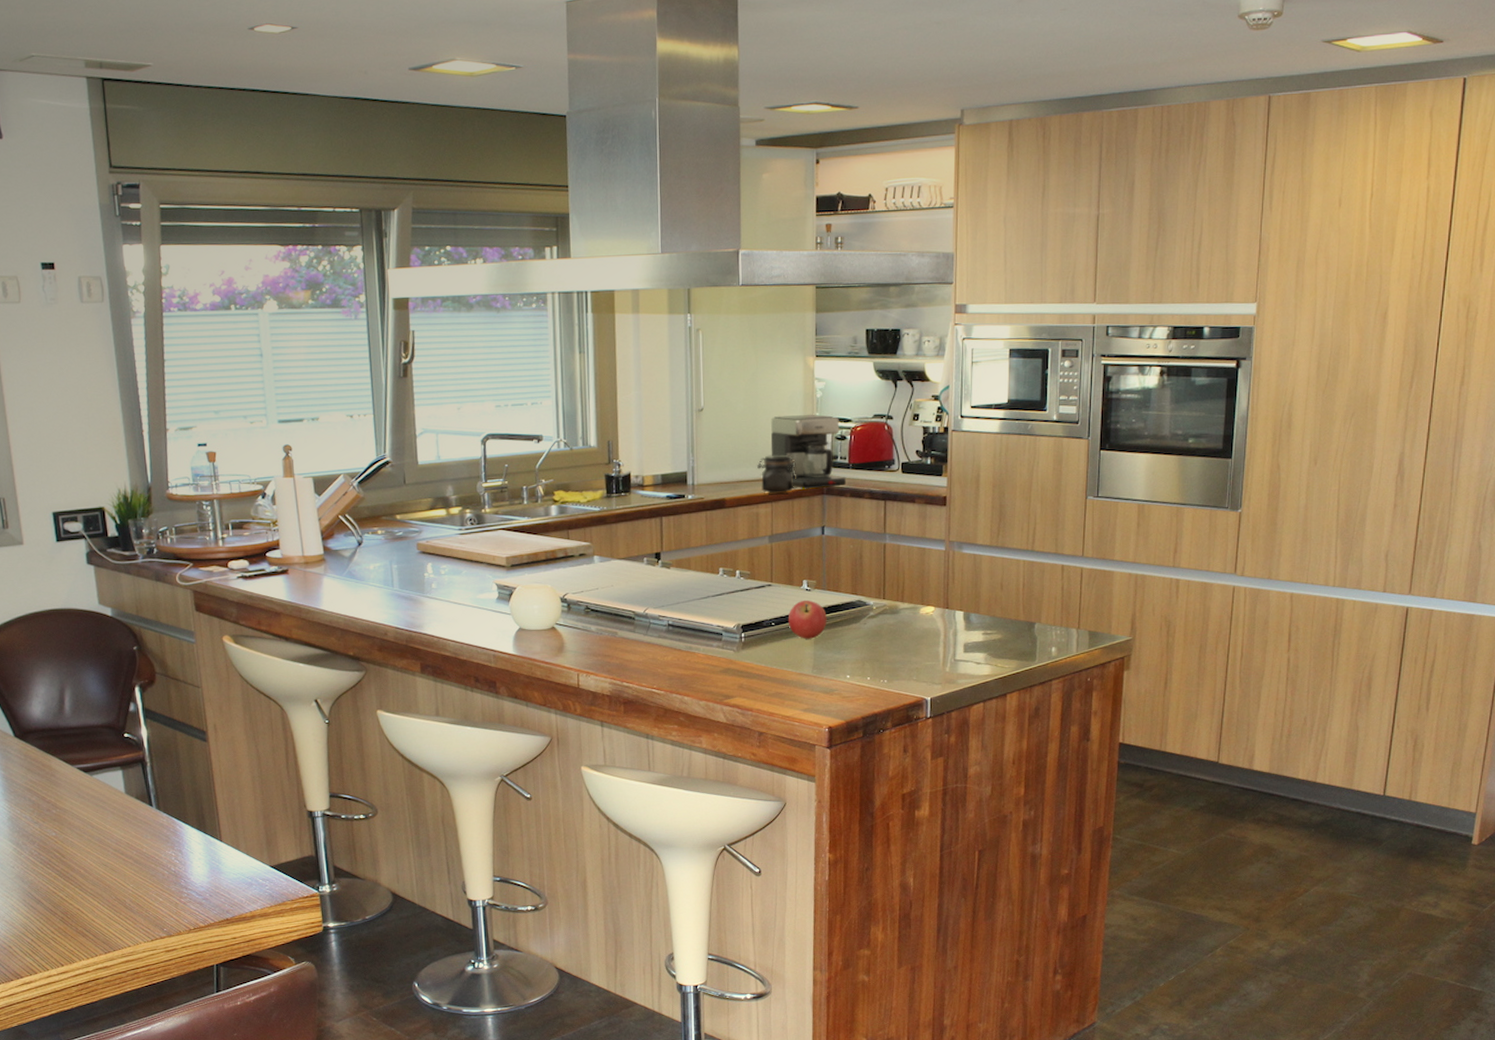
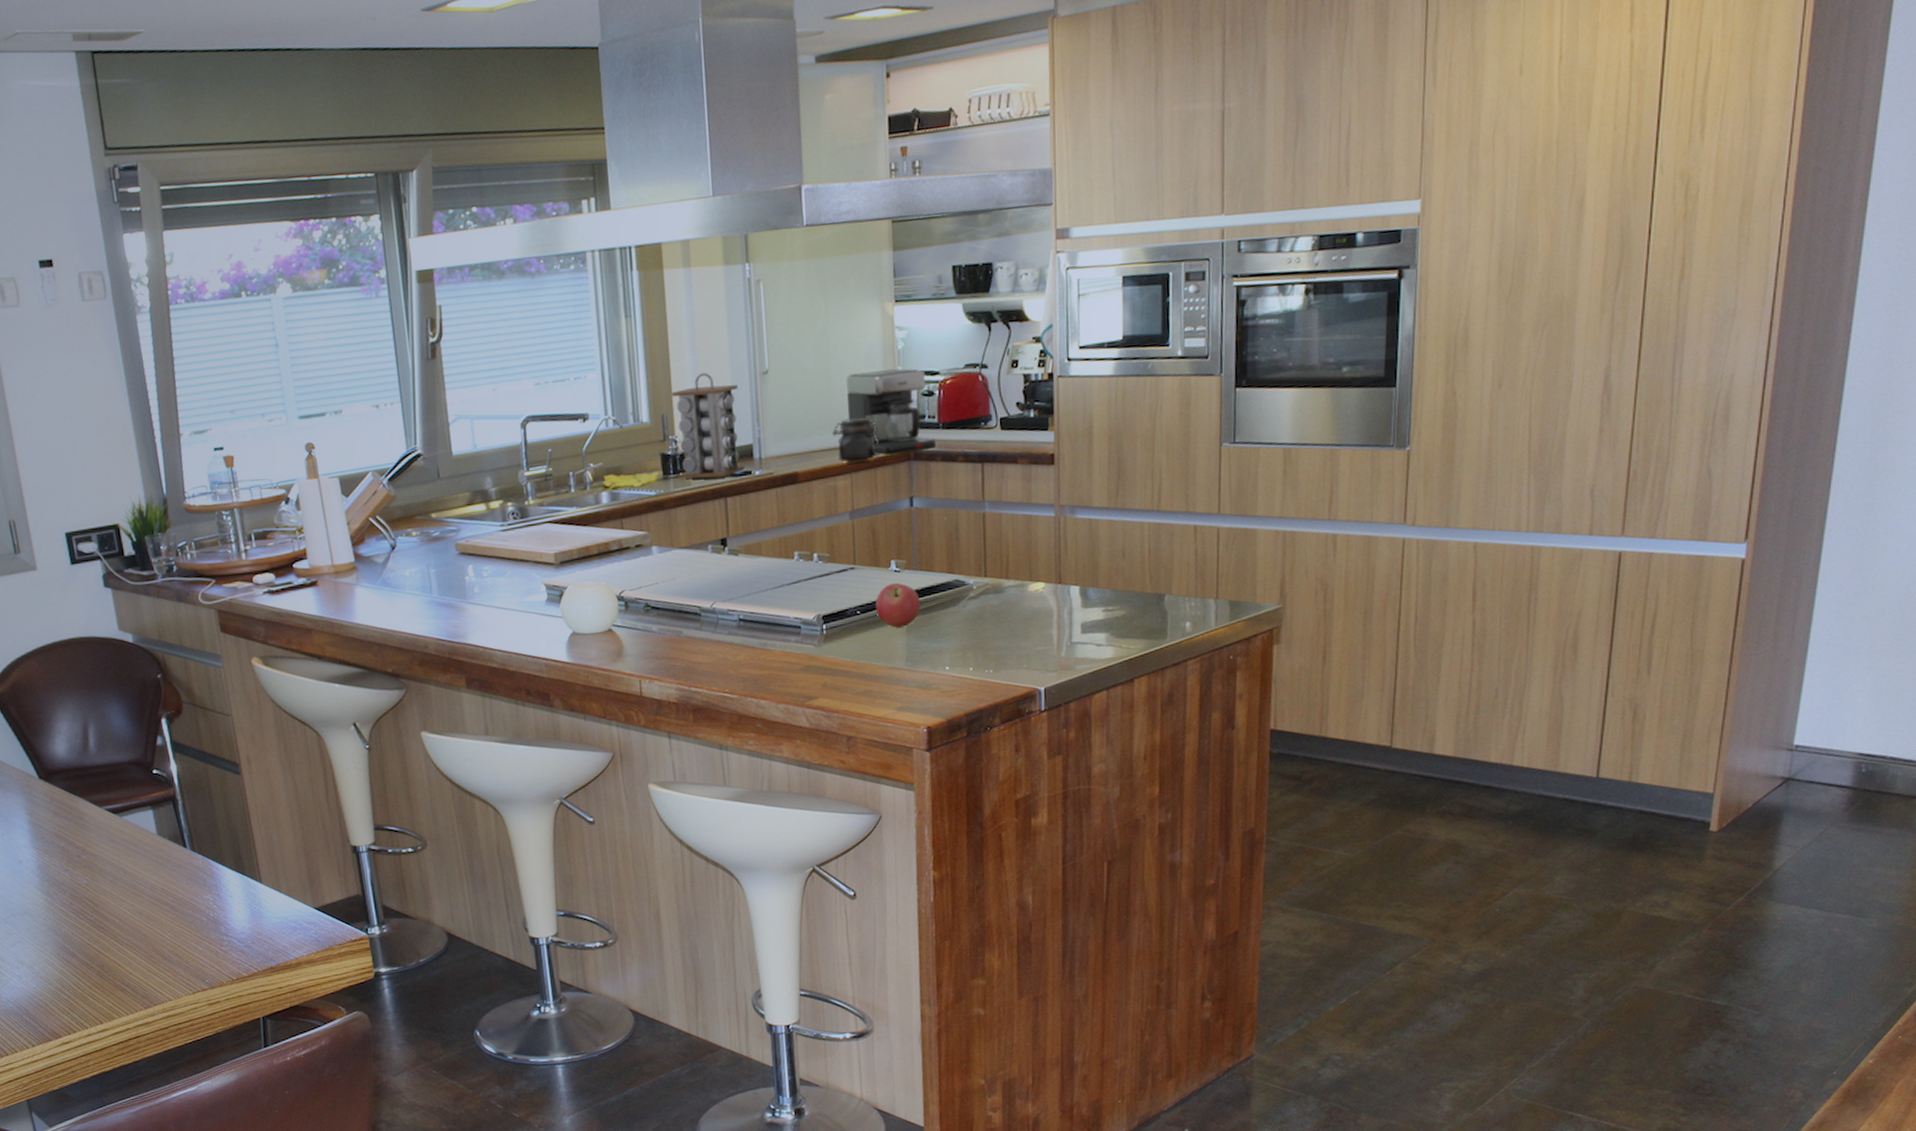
spice rack: none [617,406,679,500] -> present [672,372,745,480]

